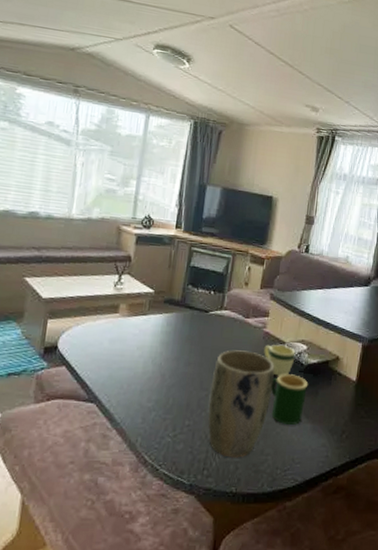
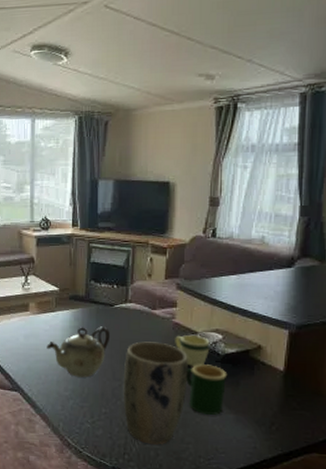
teapot: none [133,332,203,387] -> present [47,326,111,378]

